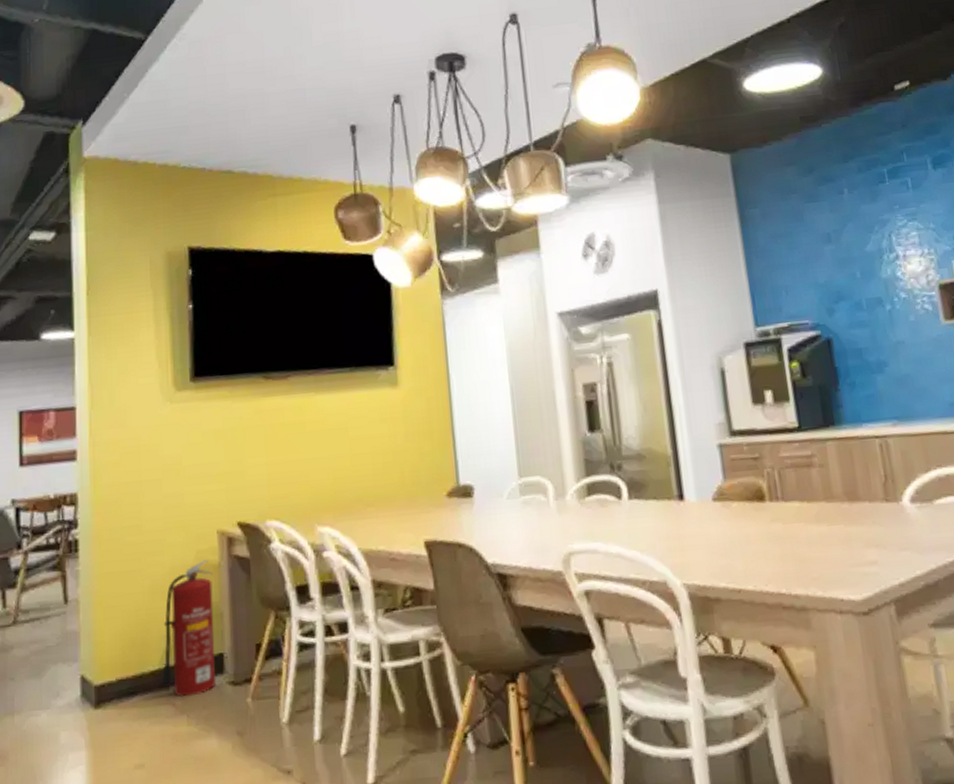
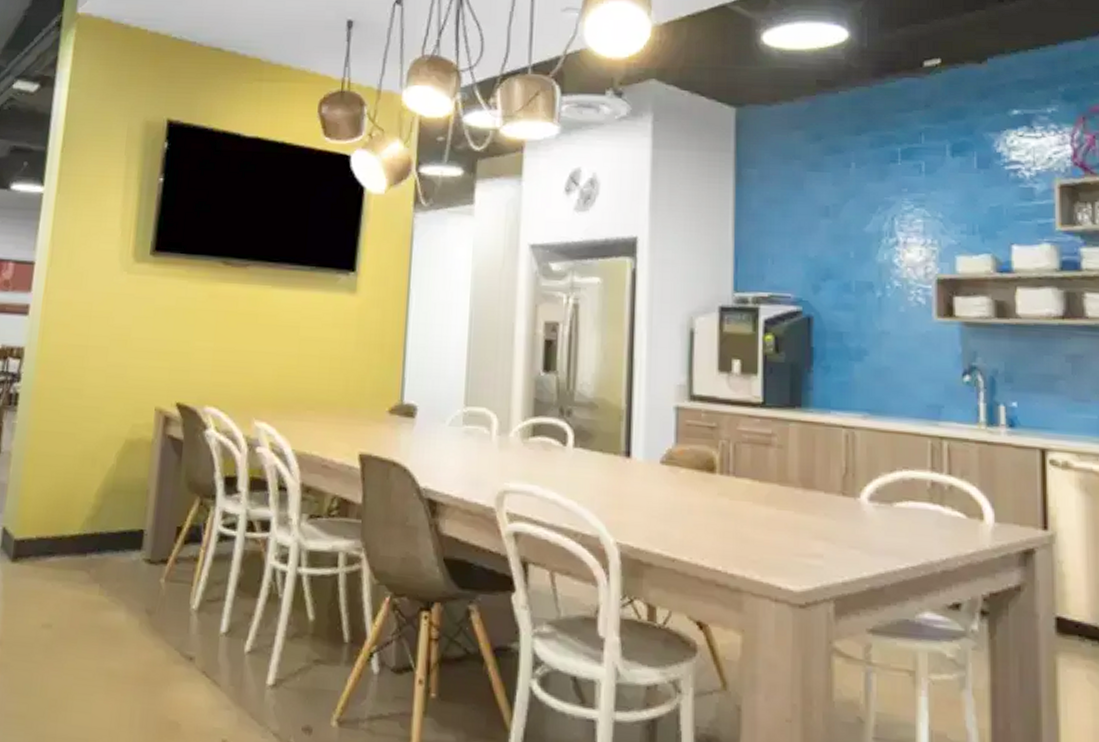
fire extinguisher: present [162,560,216,697] -> none [80,435,145,567]

